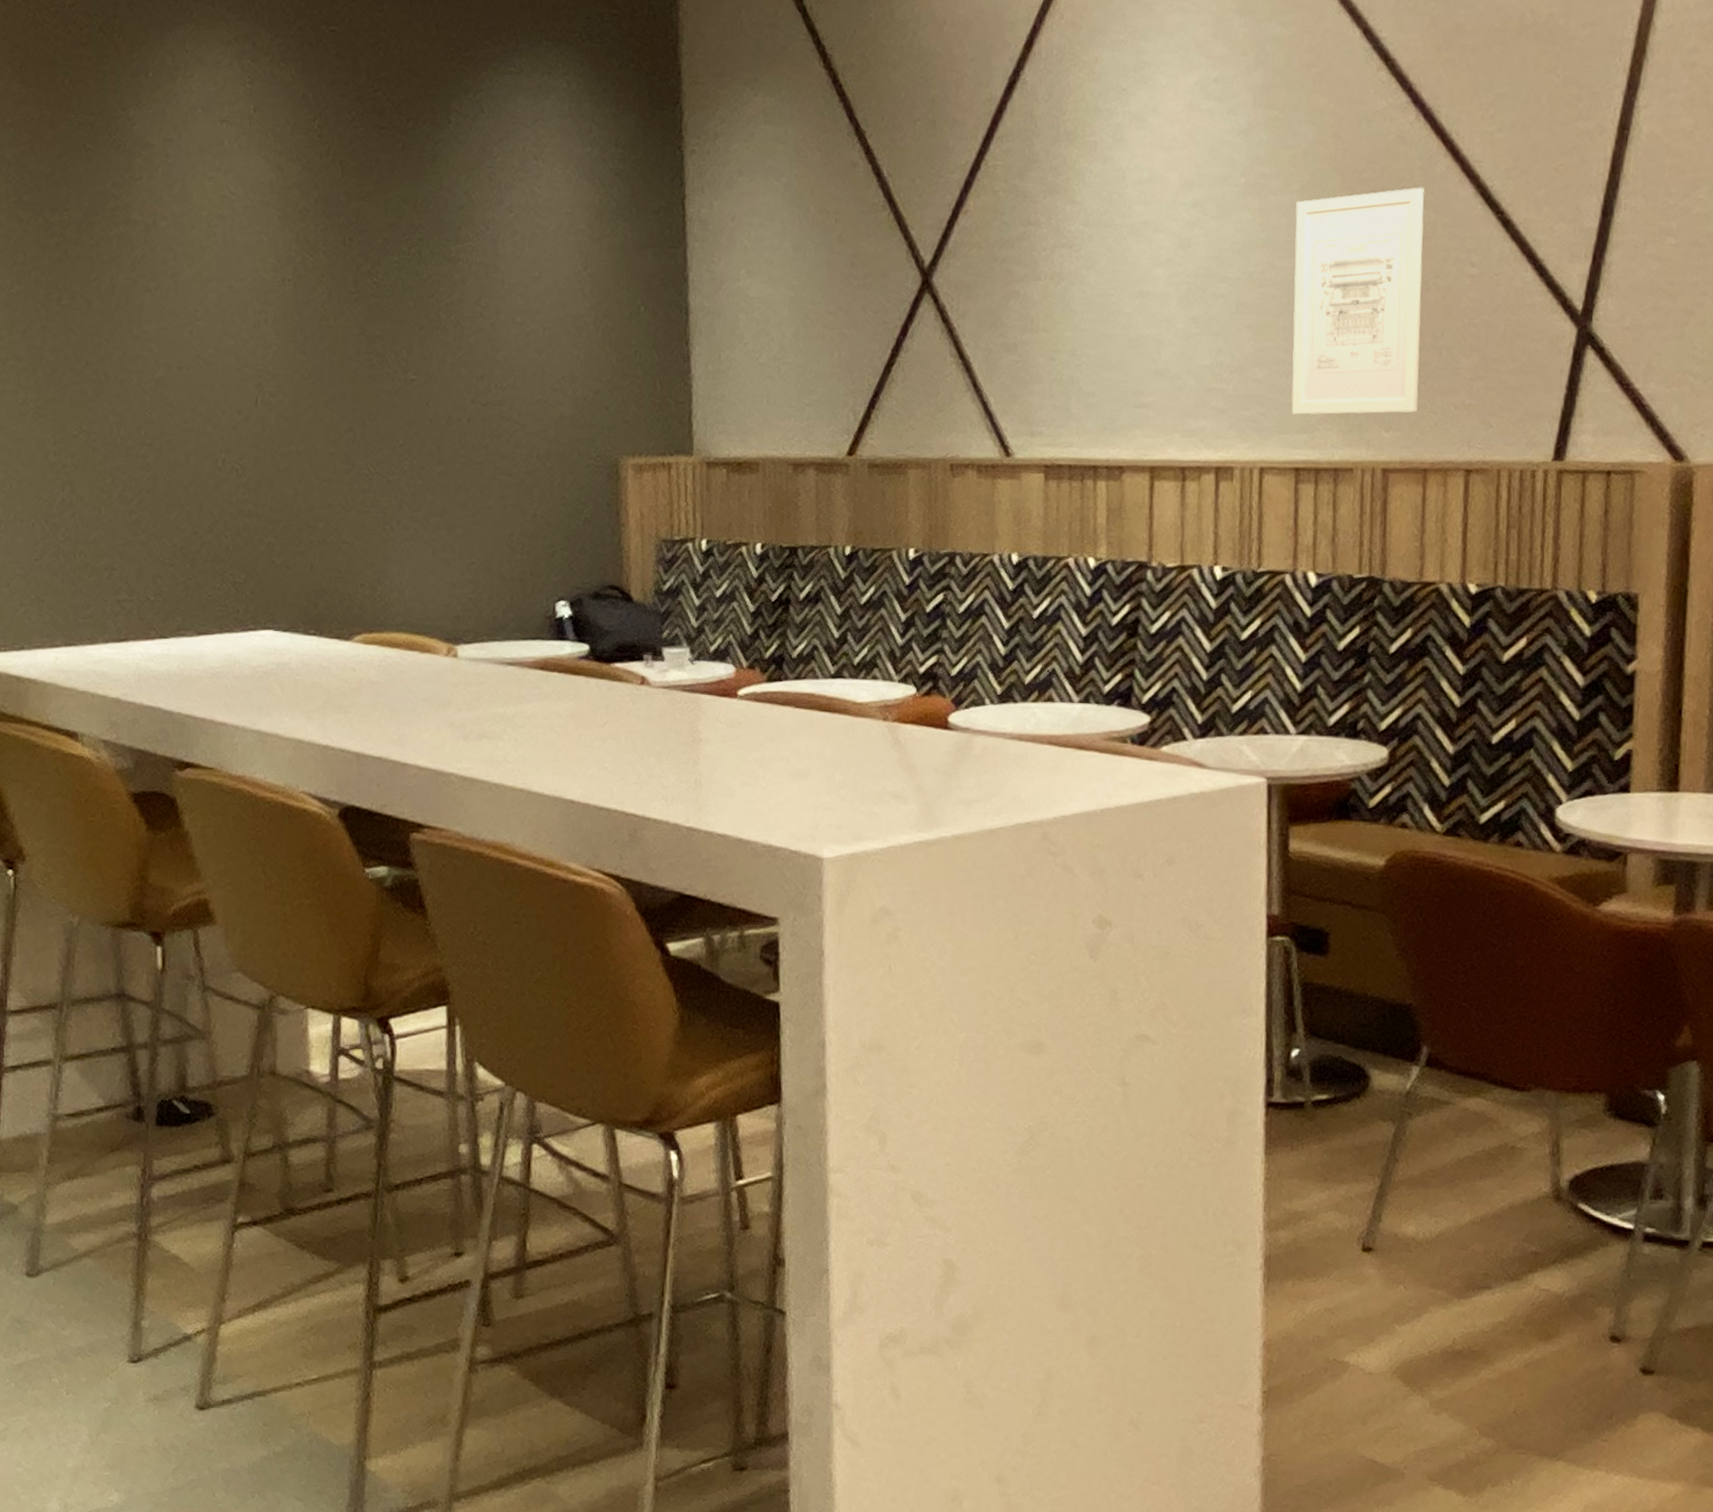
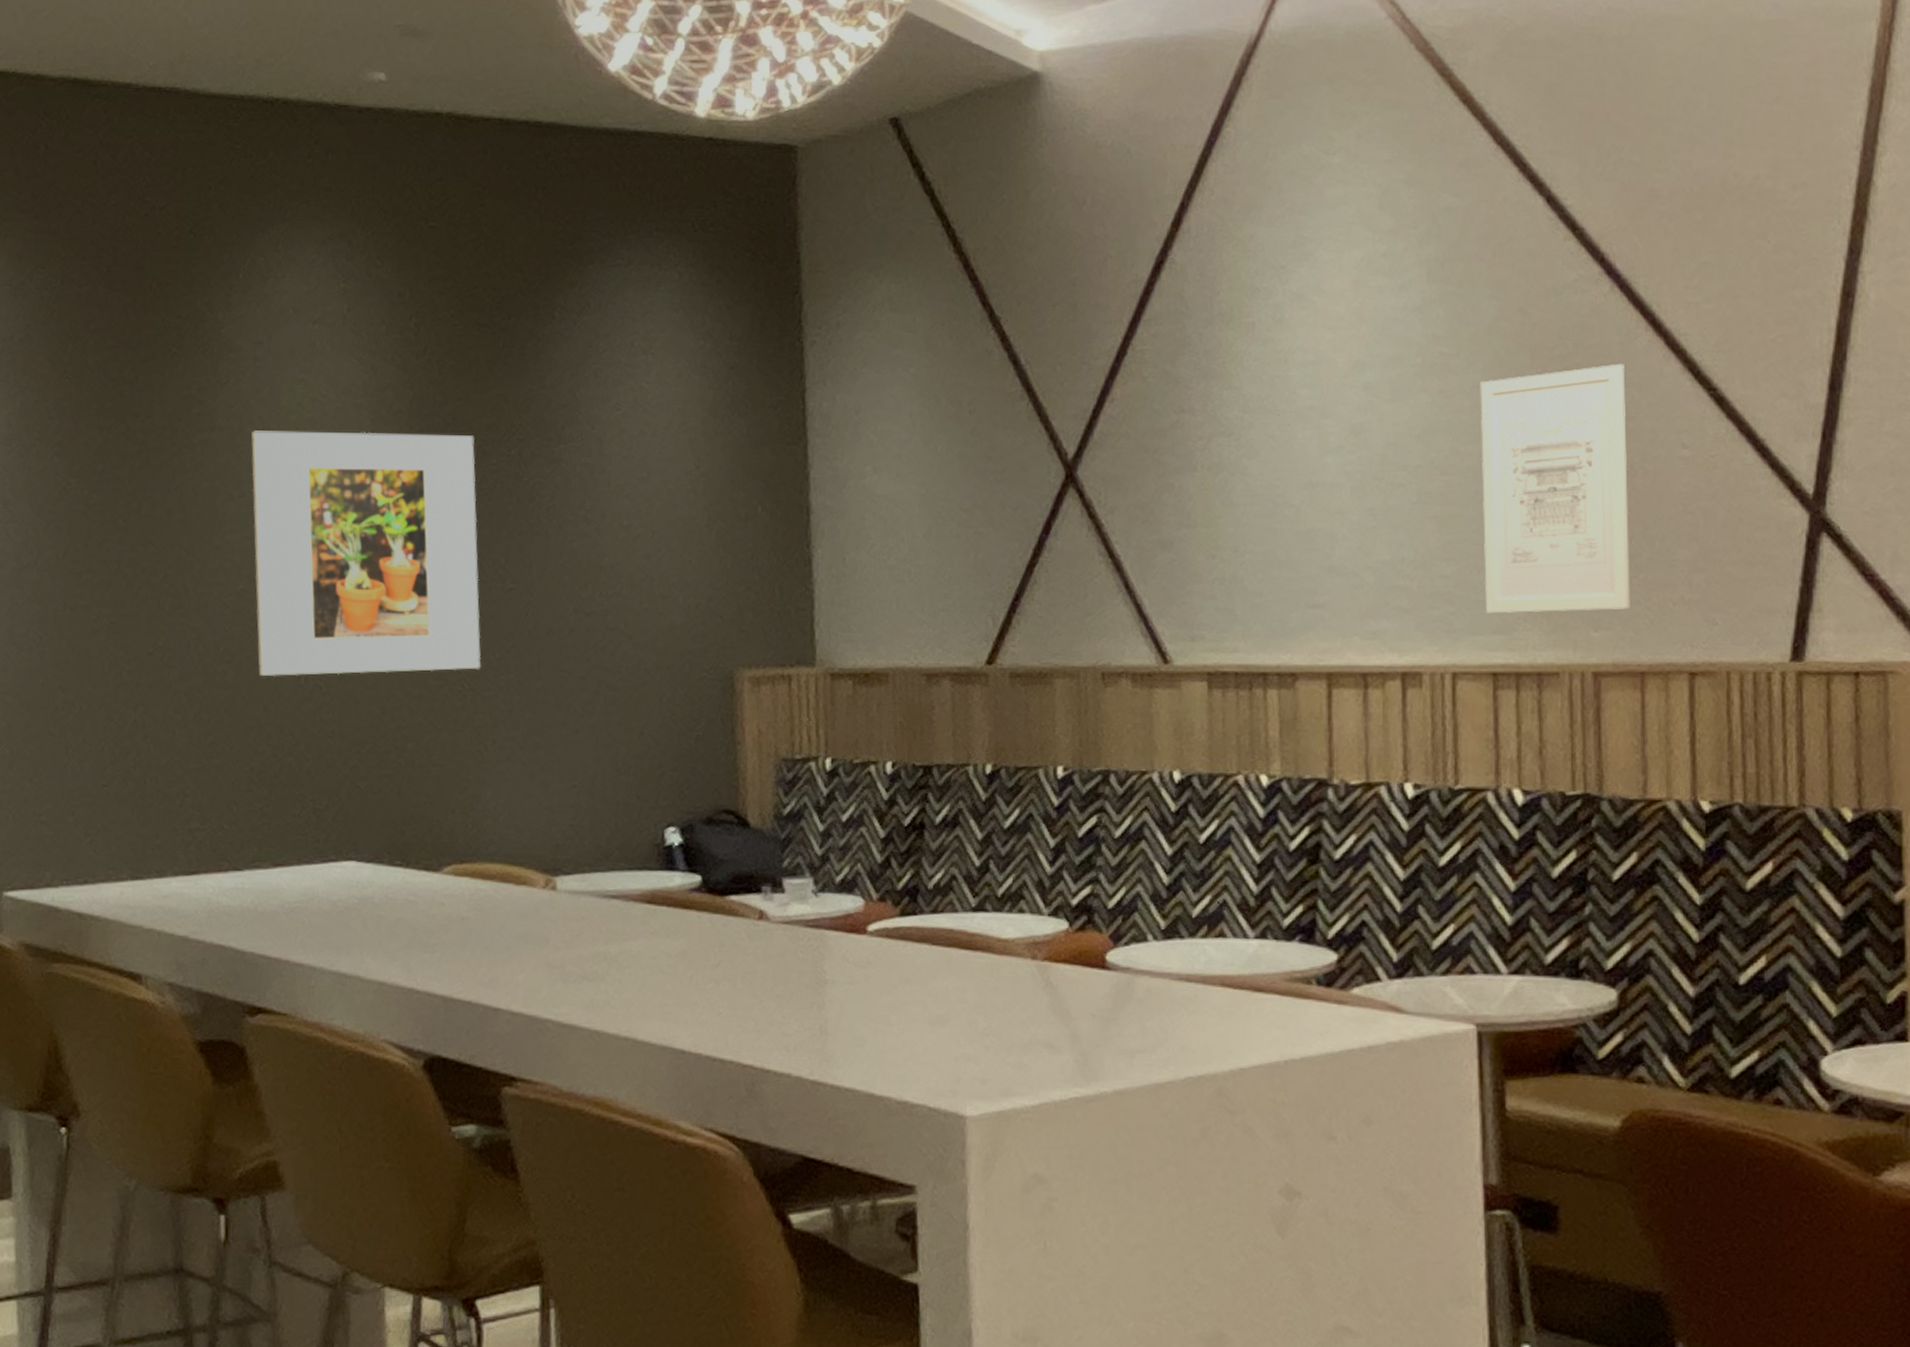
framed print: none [165,225,386,460] -> present [251,430,482,677]

